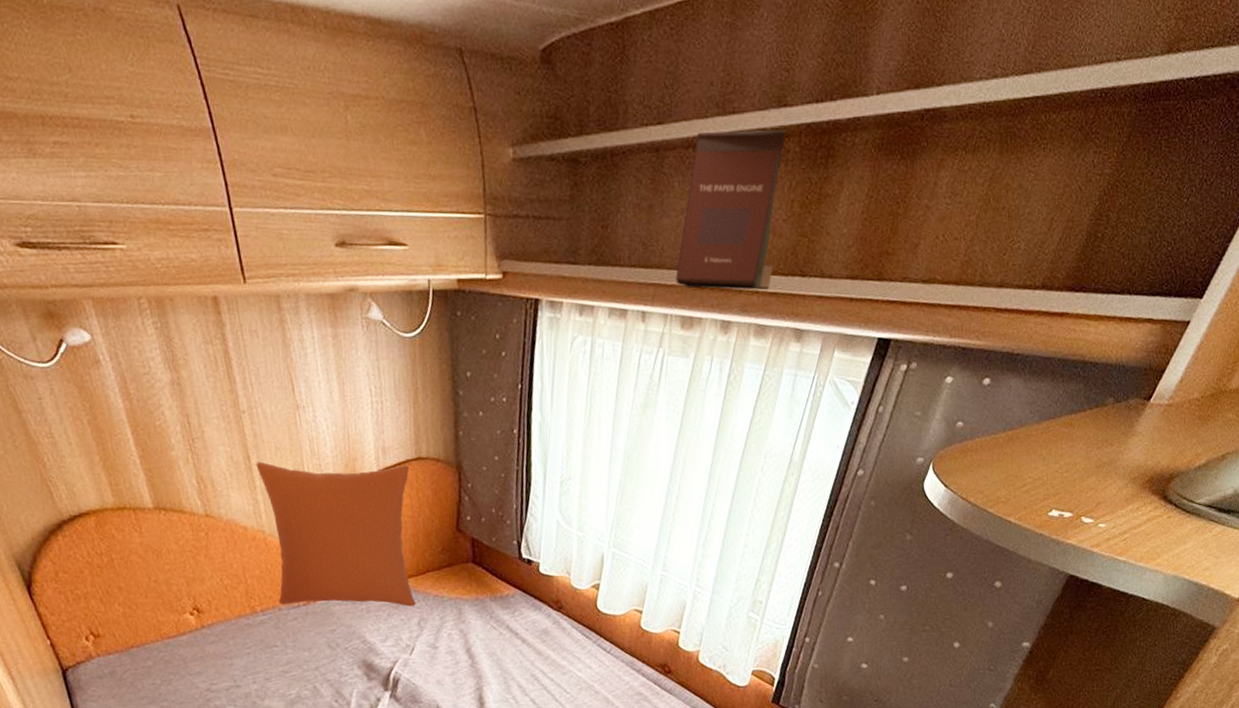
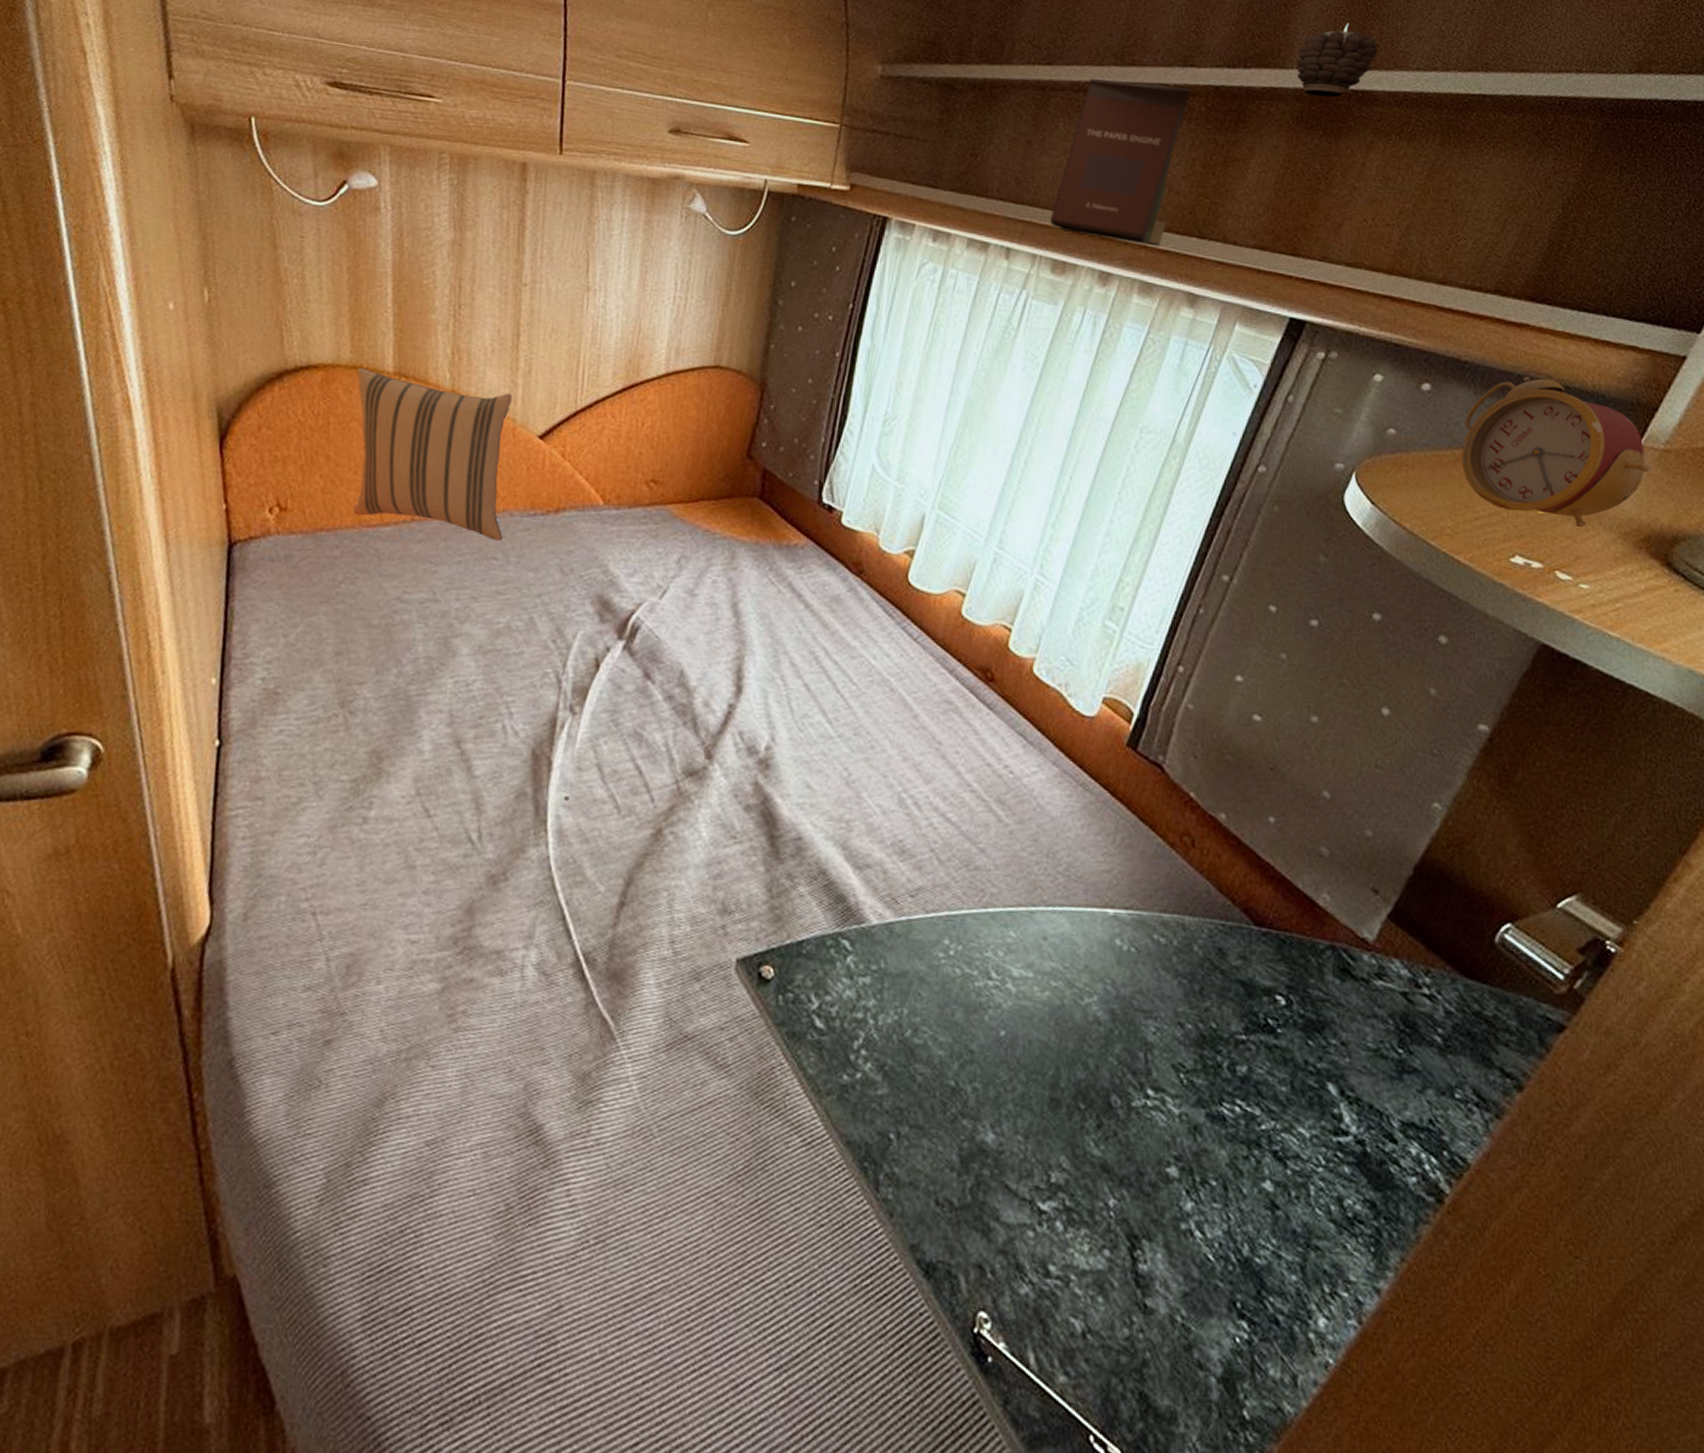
pillow: none [122,507,277,633] -> present [353,367,512,542]
pillow: present [255,461,416,607] -> none [512,341,704,539]
candle: none [876,38,947,121] -> present [1296,22,1378,98]
alarm clock: none [1013,358,1158,480] -> present [1461,377,1652,528]

